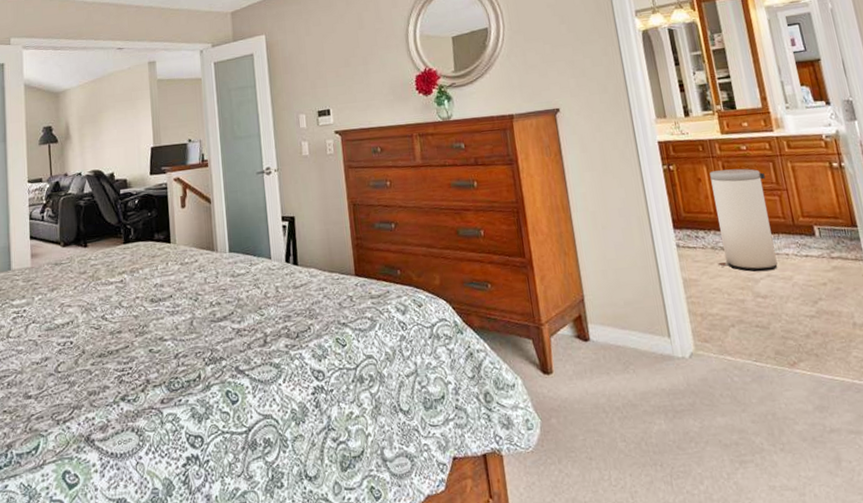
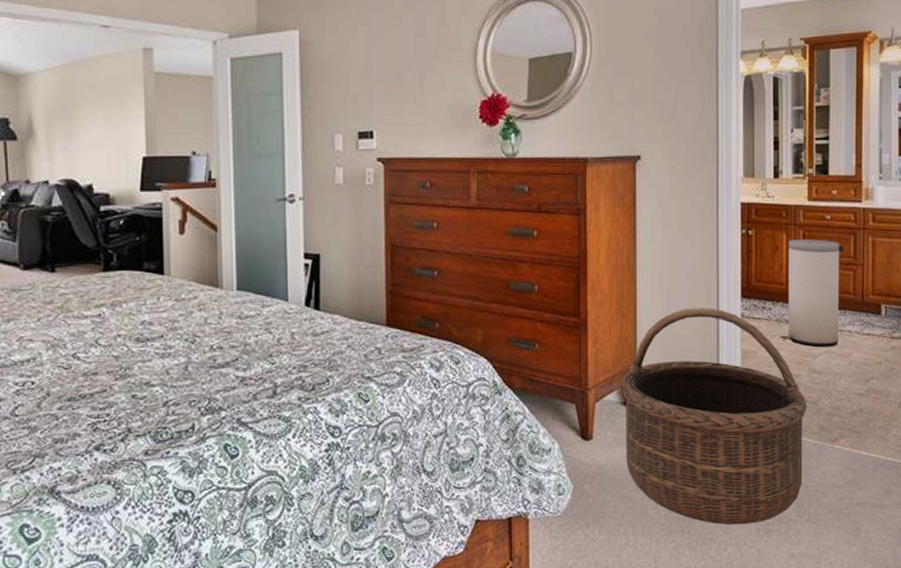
basket: none [572,240,769,457] -> present [622,308,808,525]

